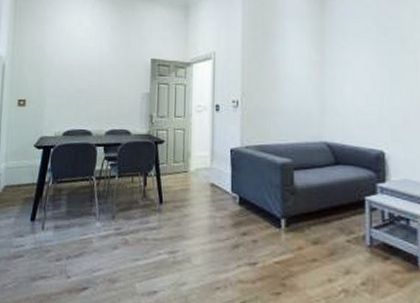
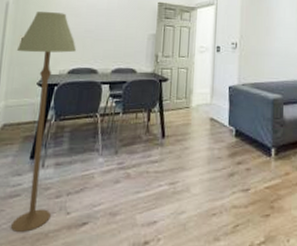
floor lamp: none [14,72,70,293] -> present [11,11,76,232]

